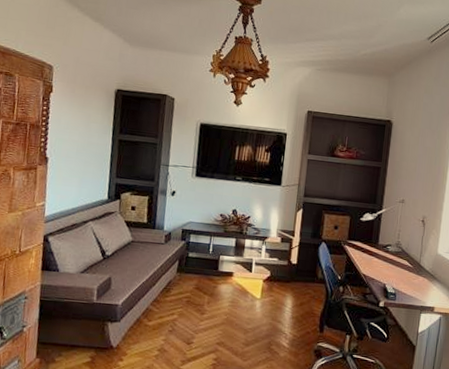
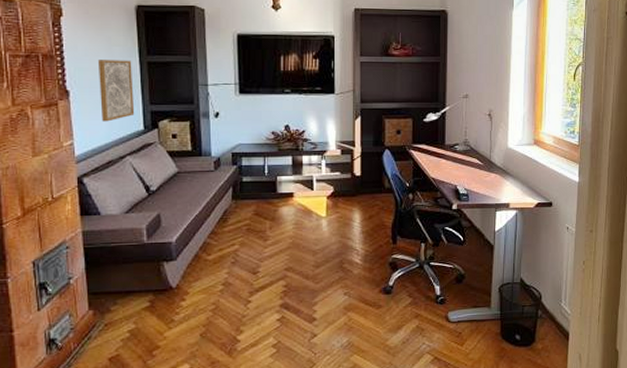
wall art: none [72,133,106,189] -> present [97,60,135,122]

